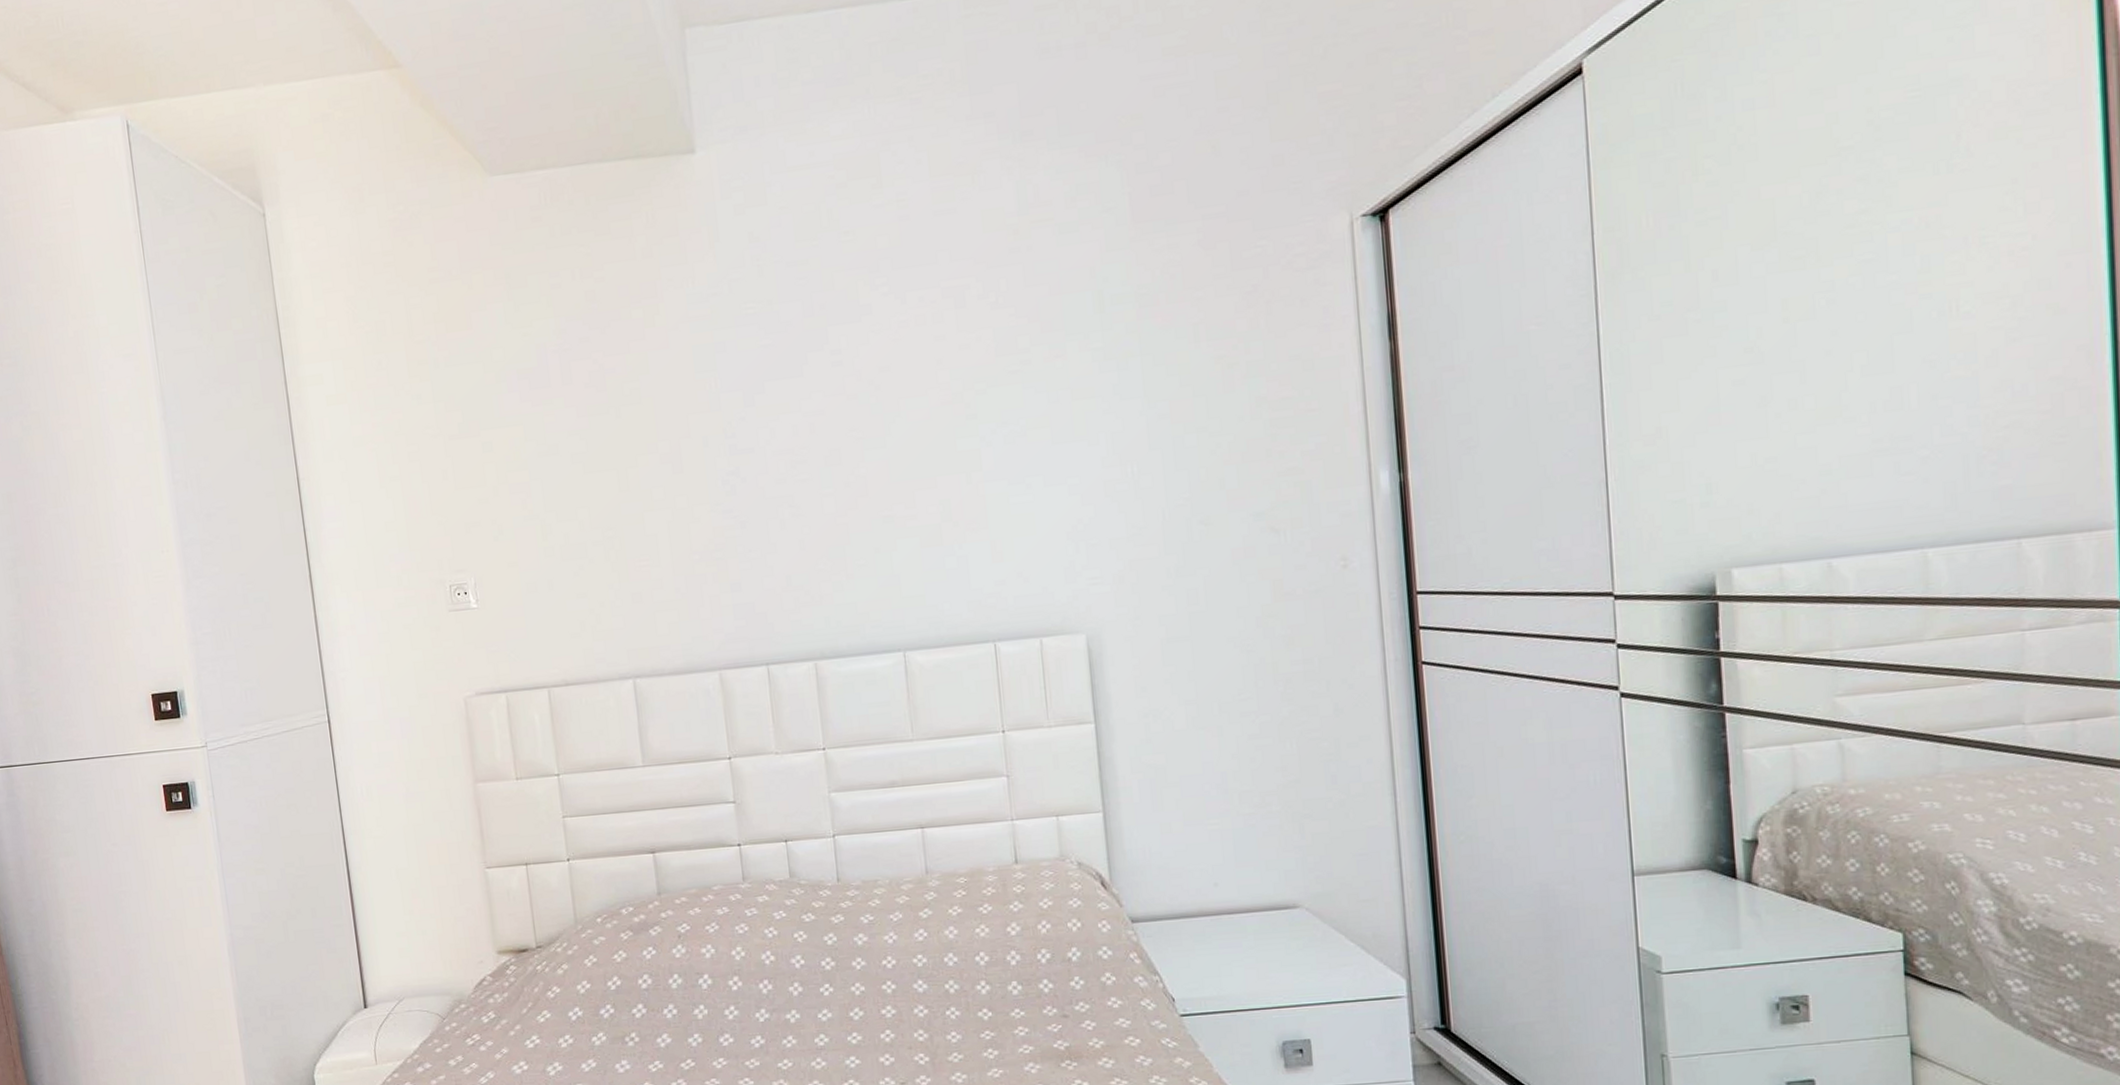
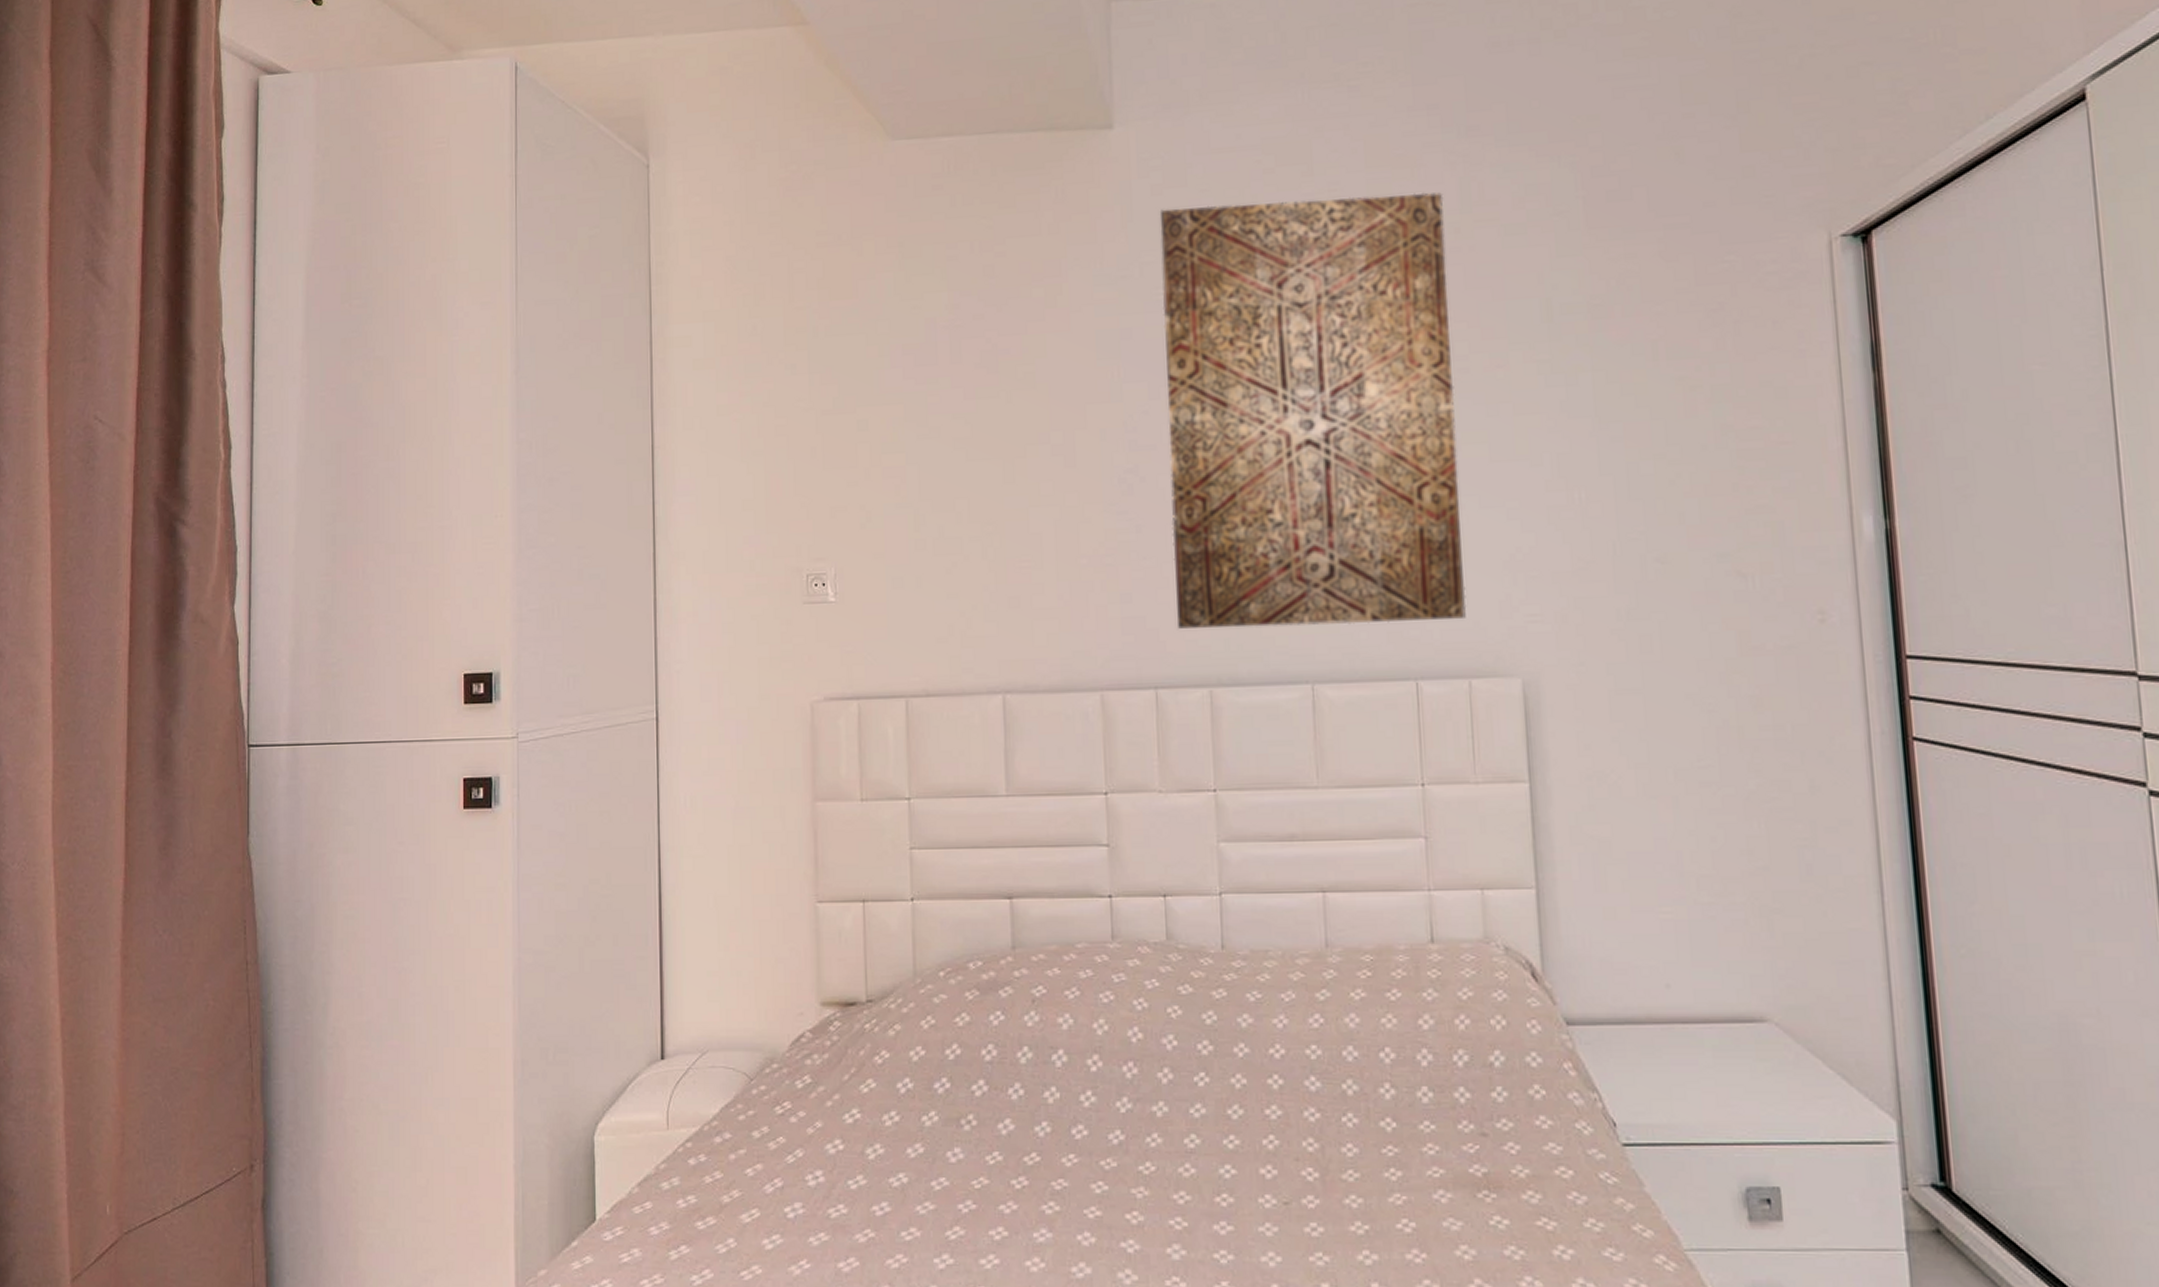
wall art: none [743,196,1036,611] -> present [1159,192,1467,629]

